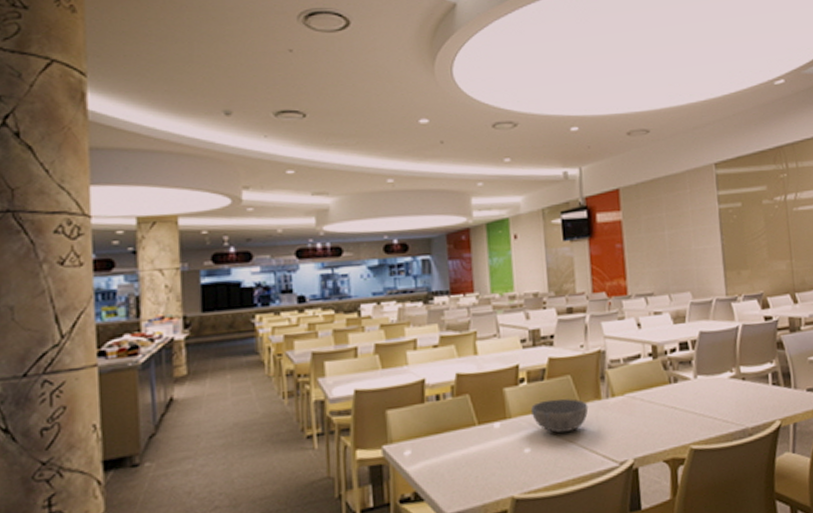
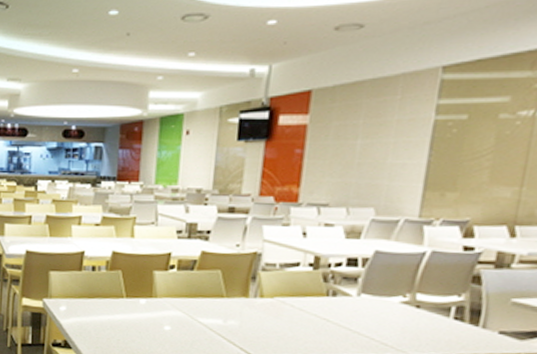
bowl: present [531,398,589,434] -> none [177,288,234,321]

